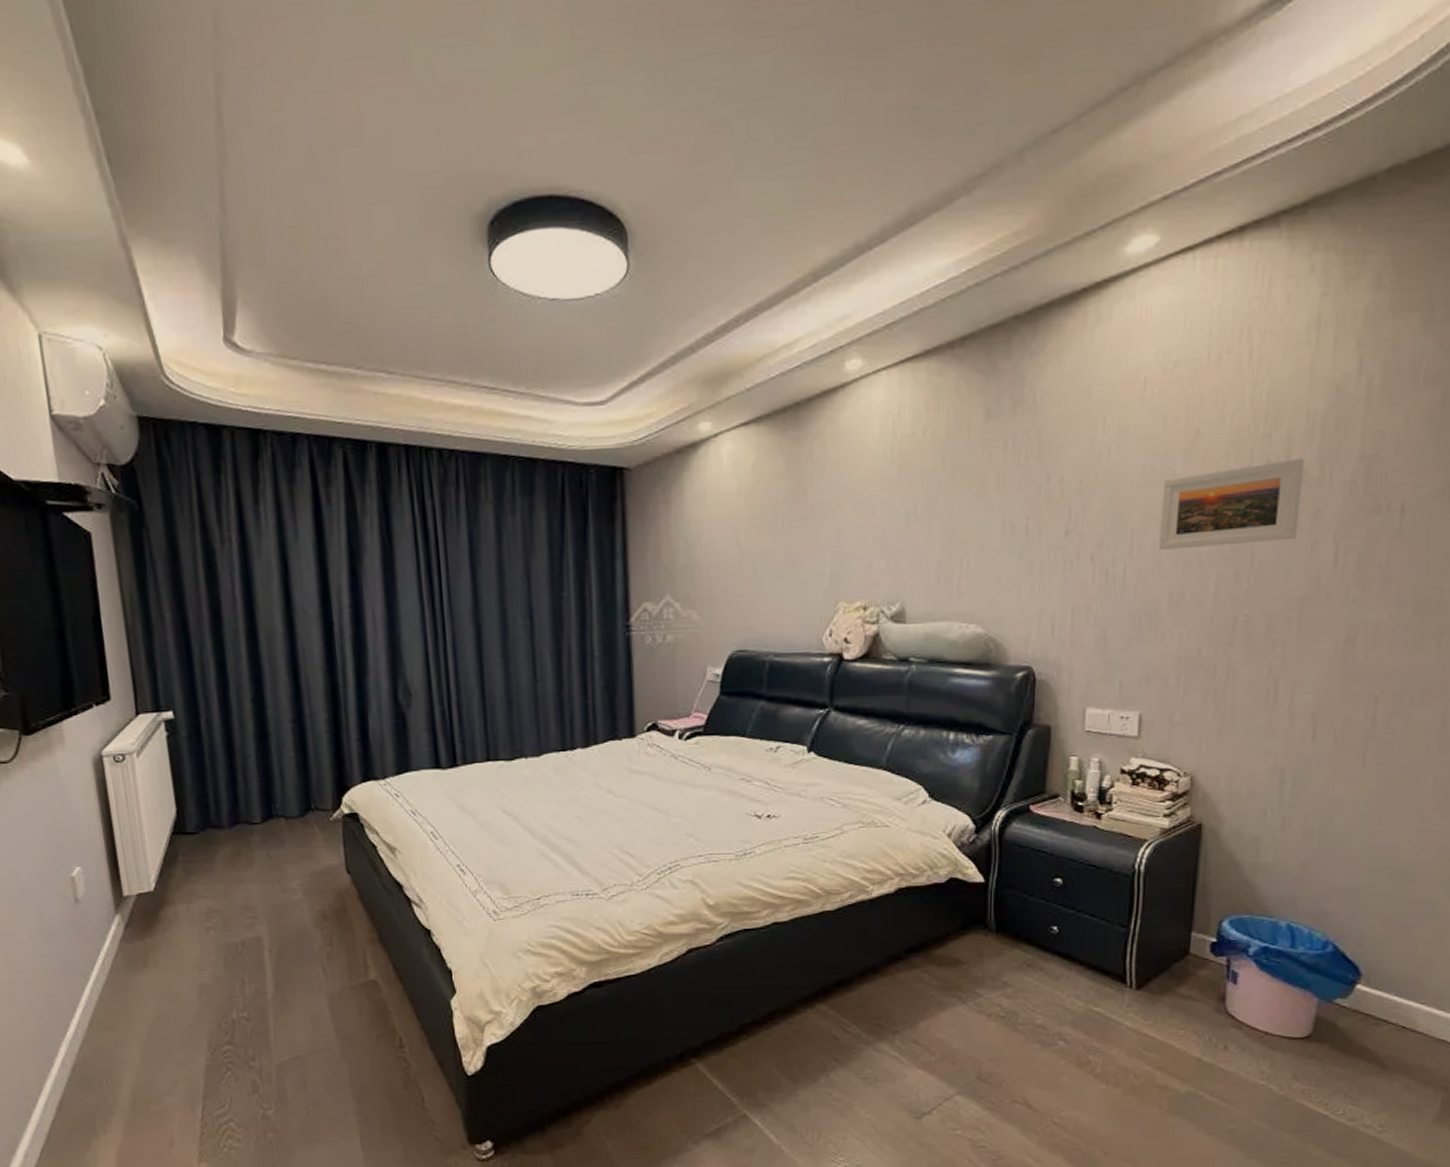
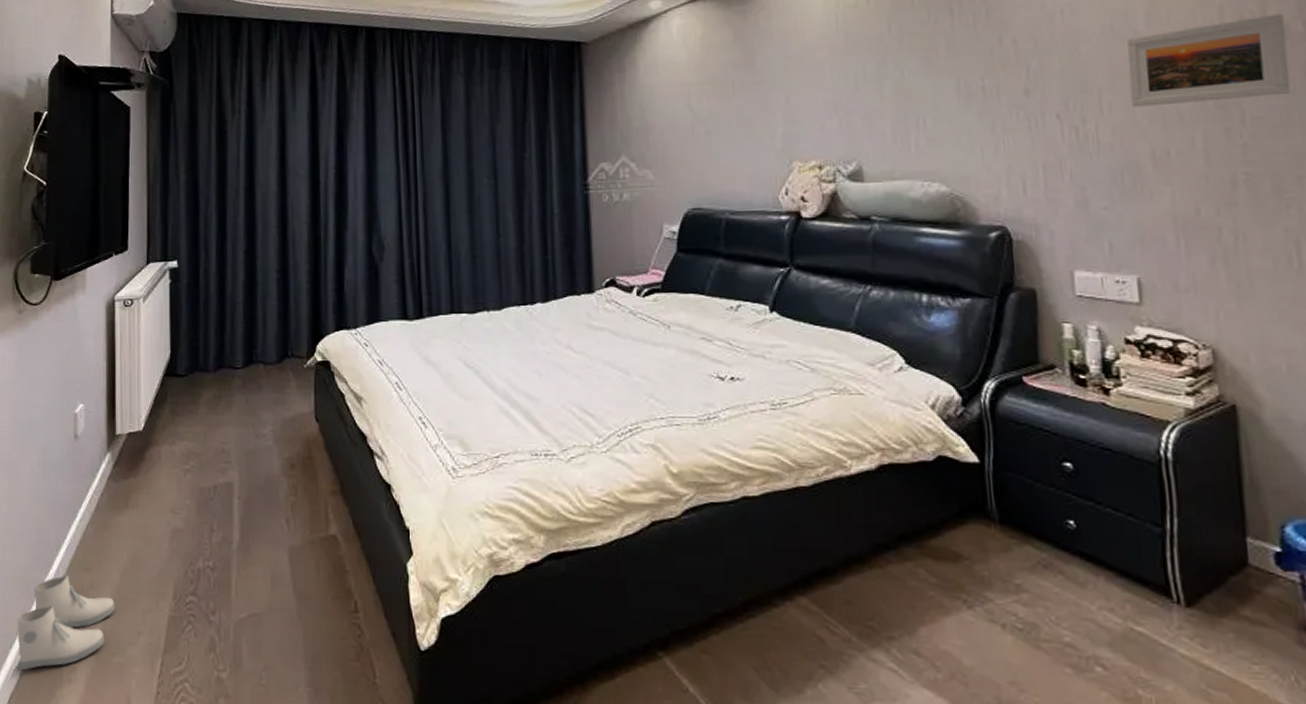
boots: none [37,1035,147,1127] -> present [16,574,116,671]

